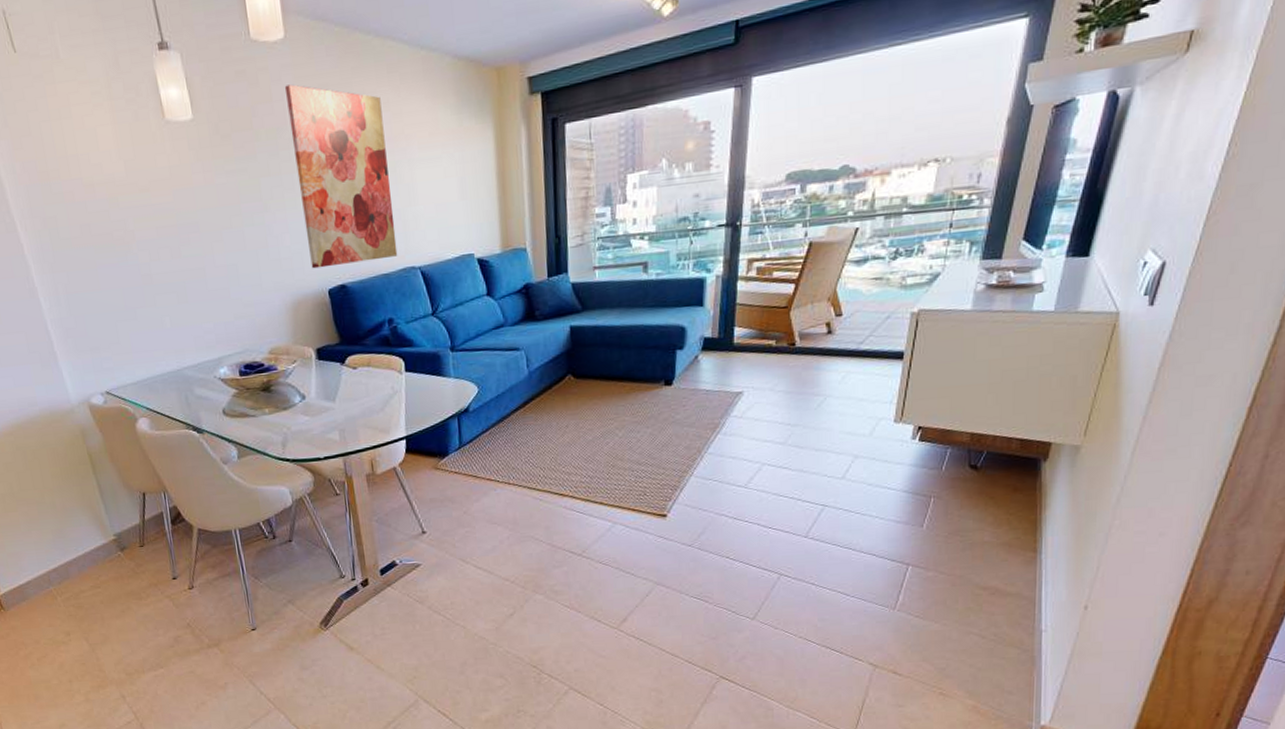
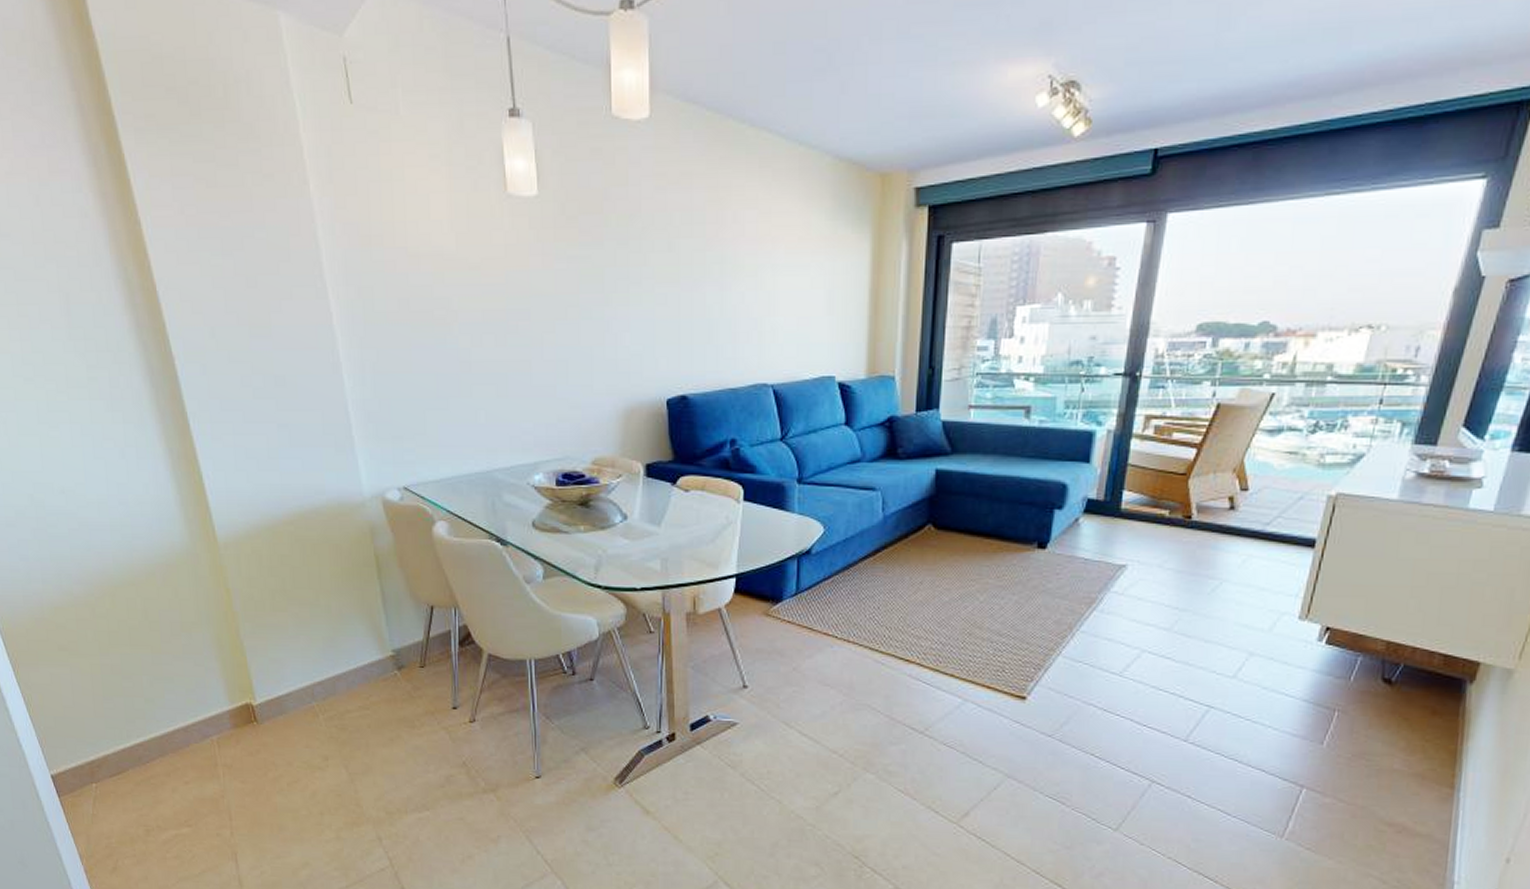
wall art: present [284,84,398,269] -> none [643,169,750,374]

